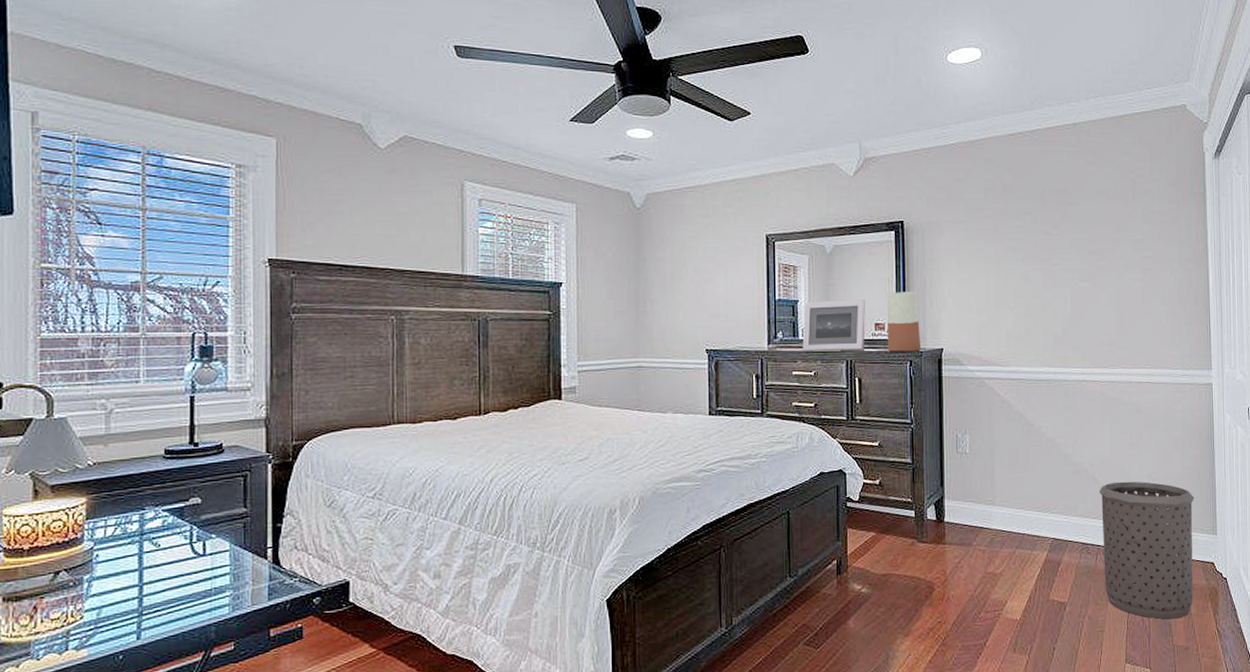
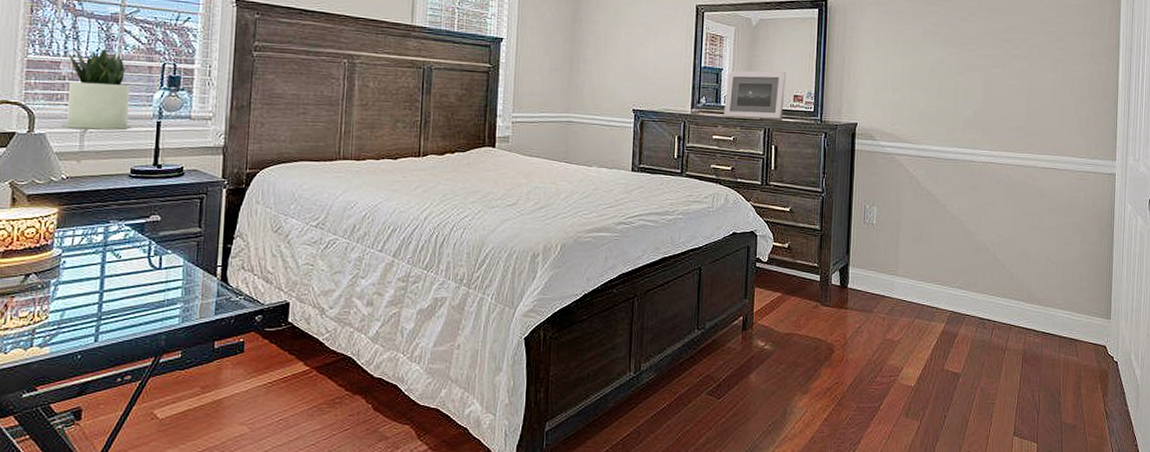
planter: none [82,321,164,412] -> present [60,49,133,131]
vase: present [887,292,922,353] -> none [804,66,837,125]
laundry basket: present [1099,481,1194,619] -> none [998,261,1091,397]

